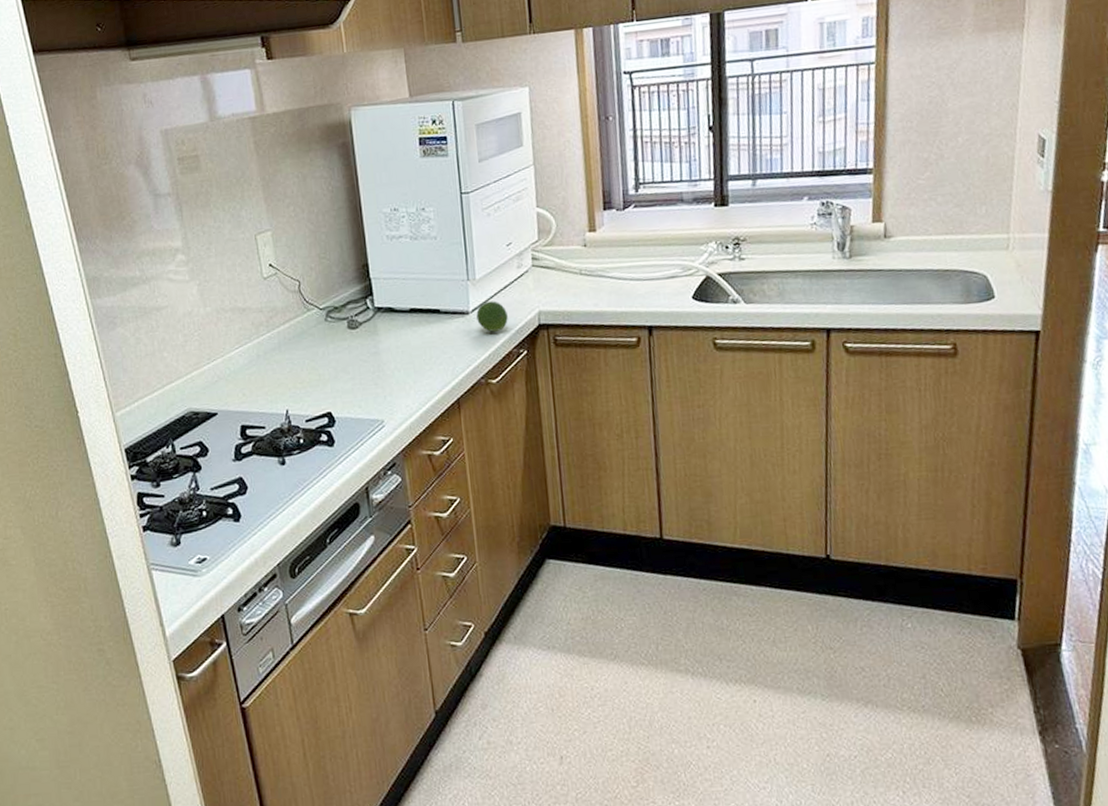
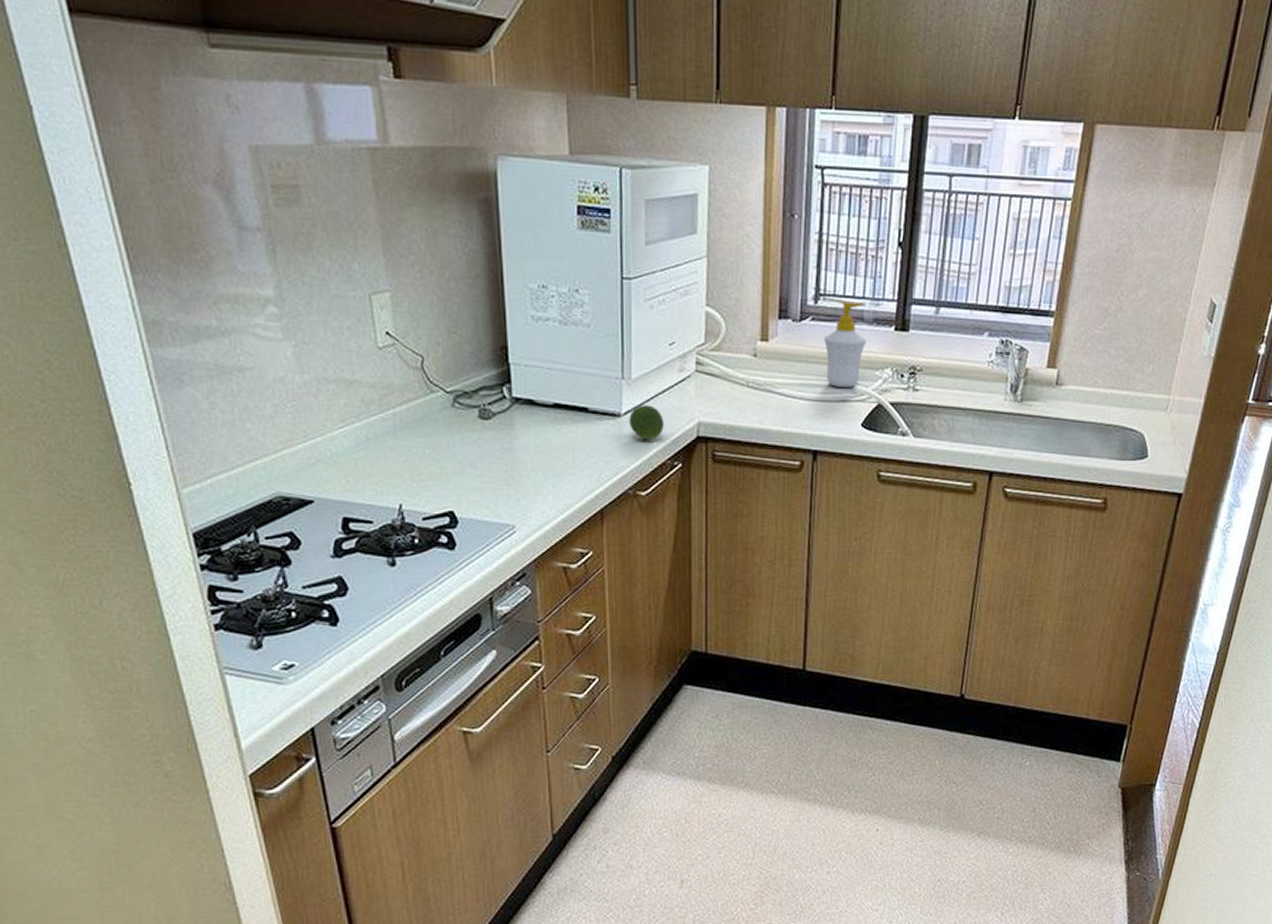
soap bottle: none [648,184,689,266] -> present [824,300,867,388]

